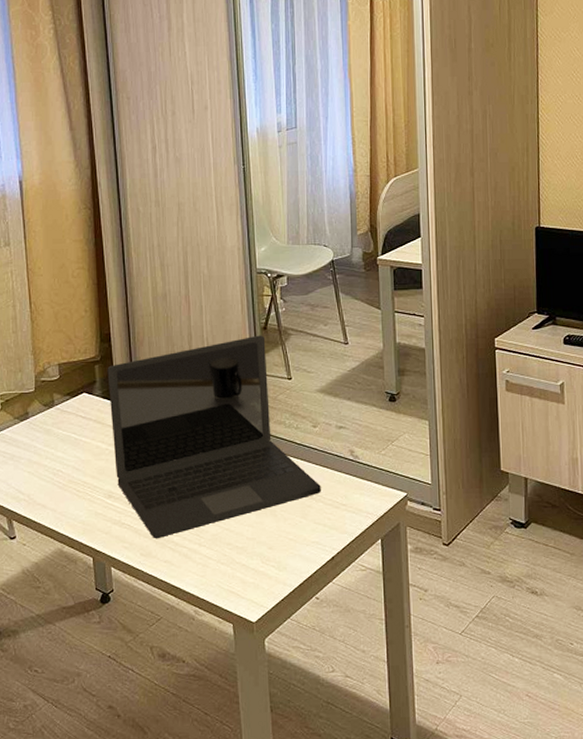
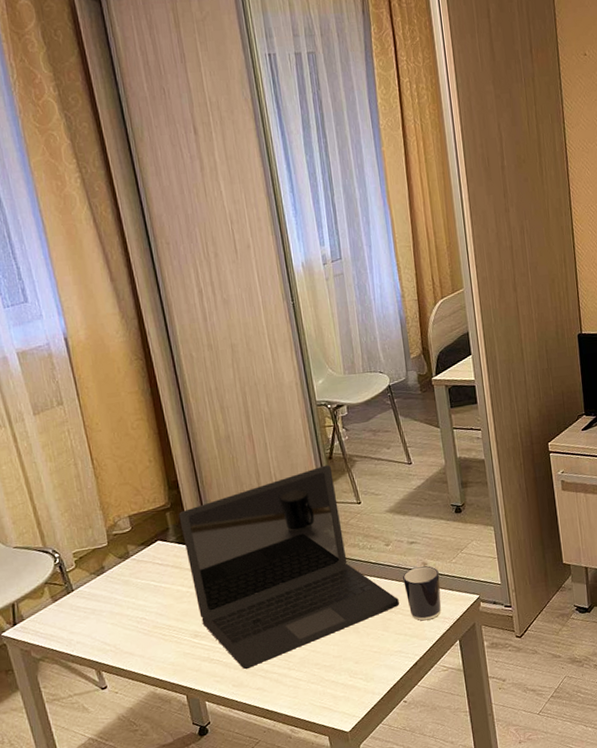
mug: none [327,454,367,513] -> present [402,566,442,621]

